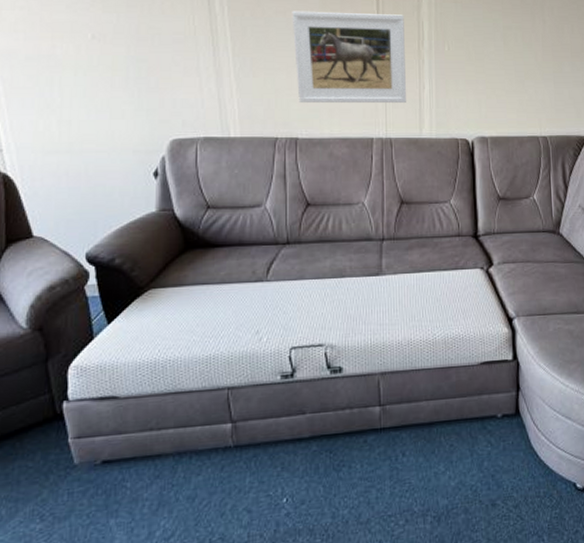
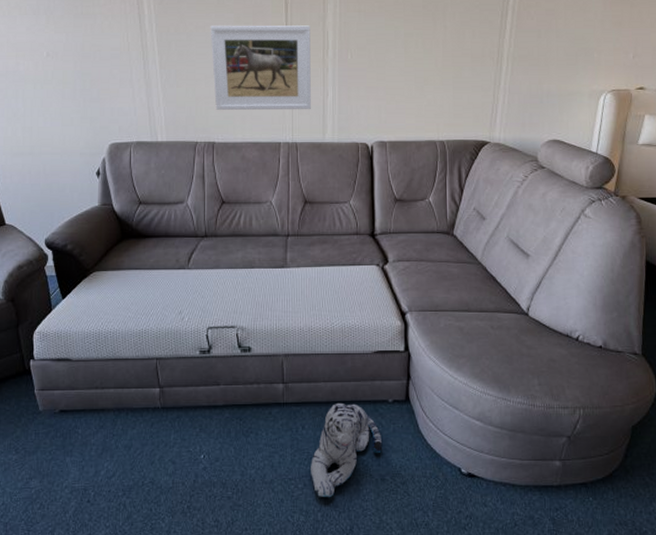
plush toy: none [413,422,491,533] -> present [311,402,382,498]

